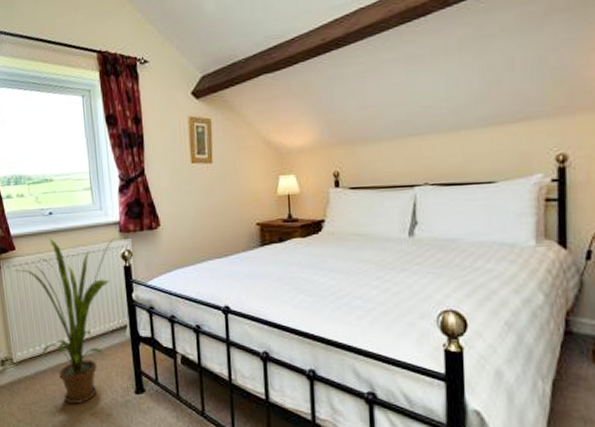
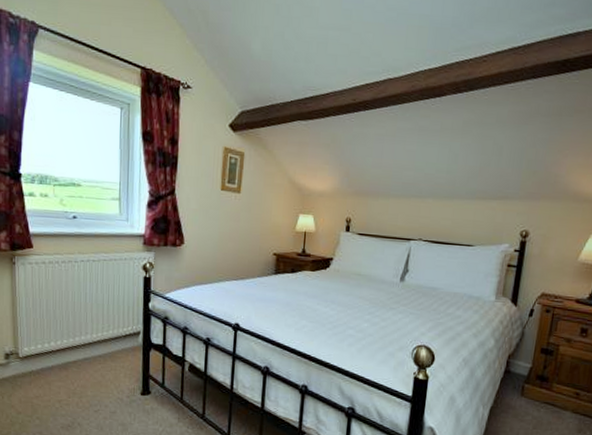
house plant: present [14,236,115,404] -> none [29,239,138,401]

